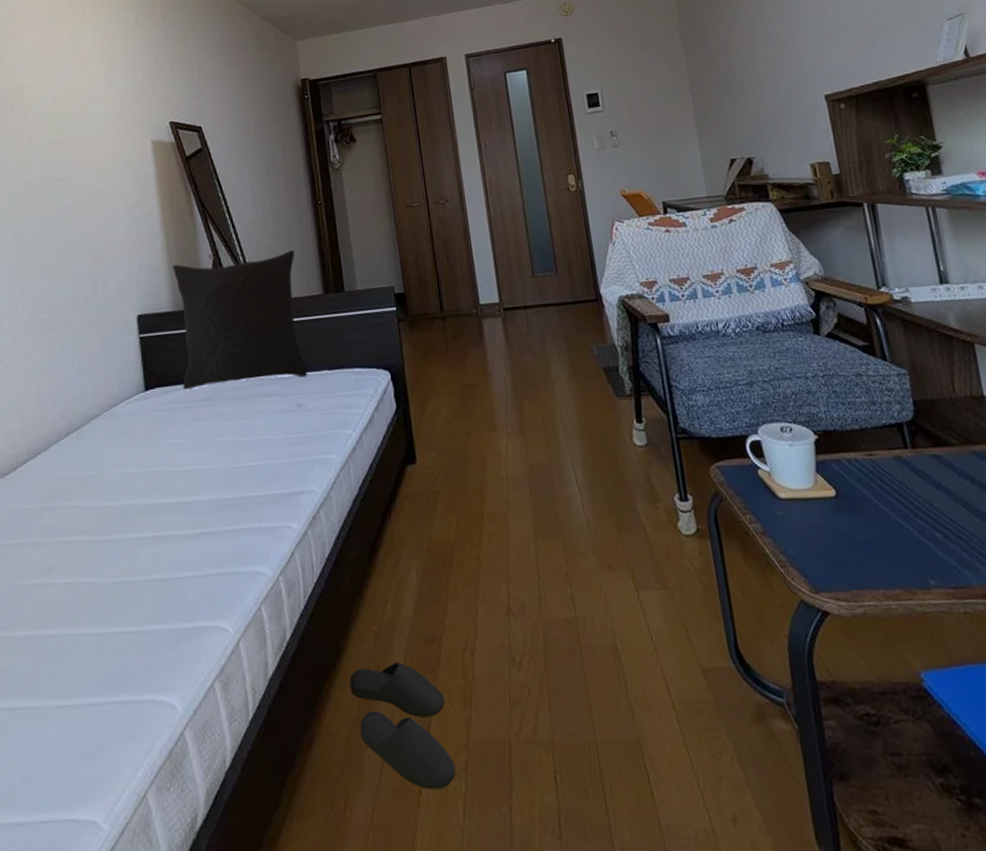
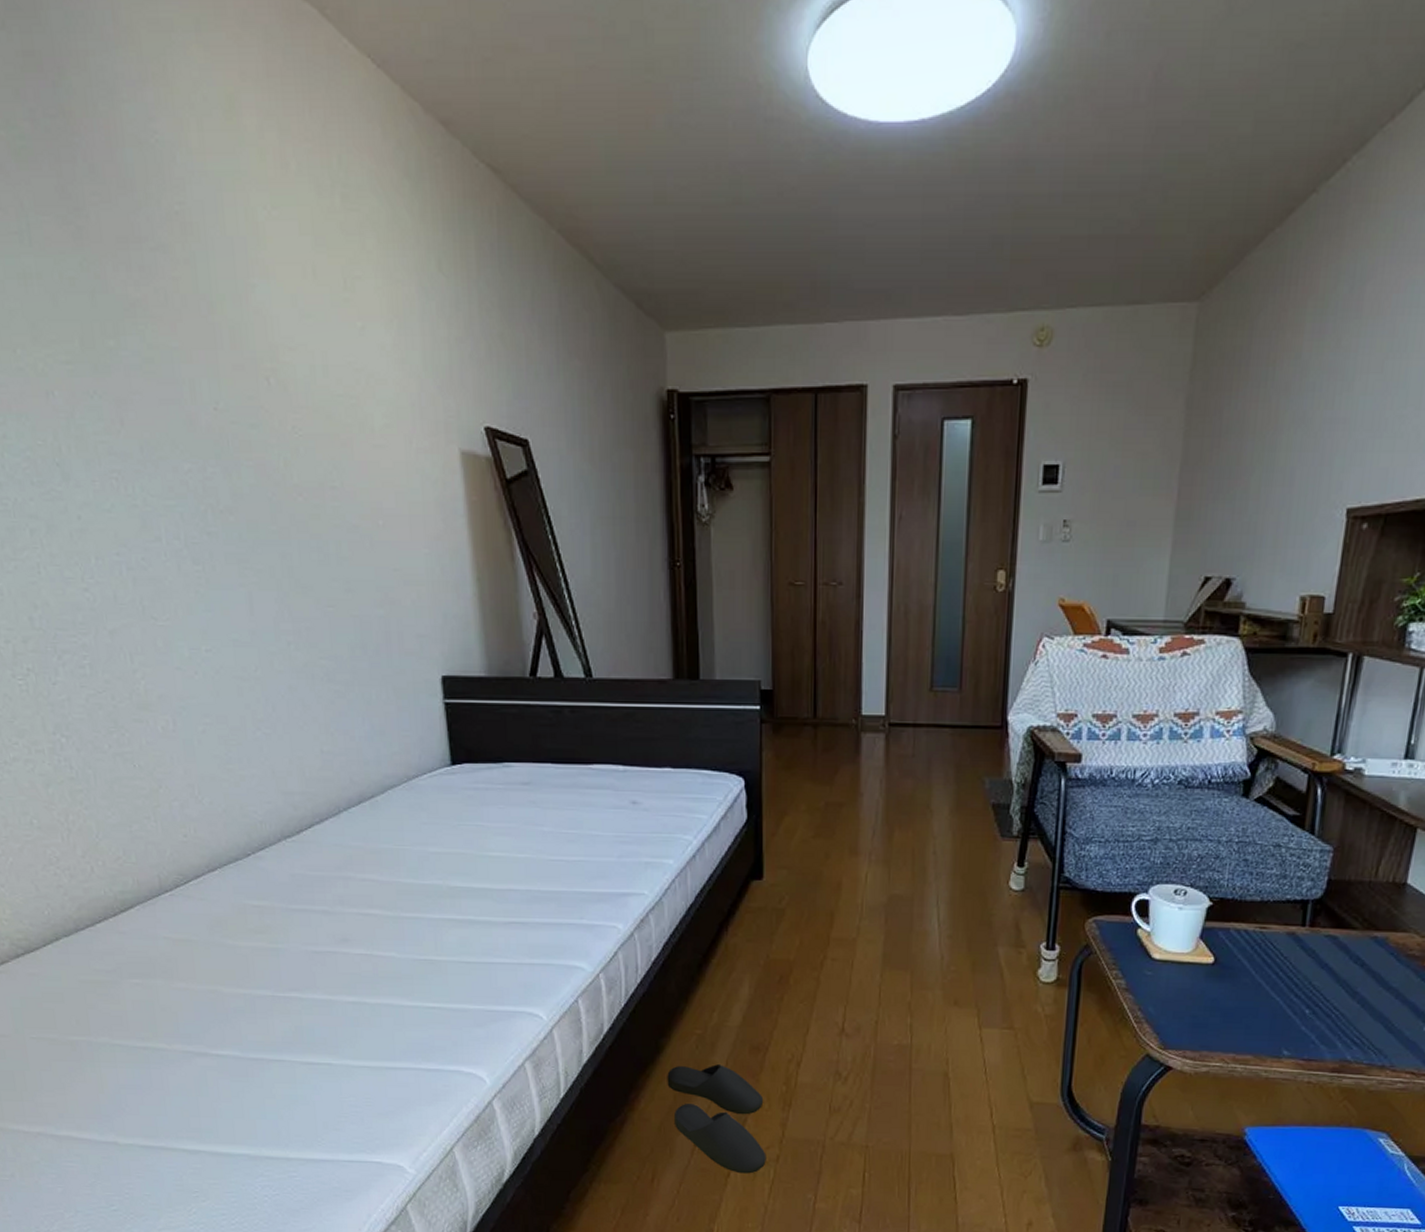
pillow: present [173,250,307,390] -> none [486,619,646,772]

